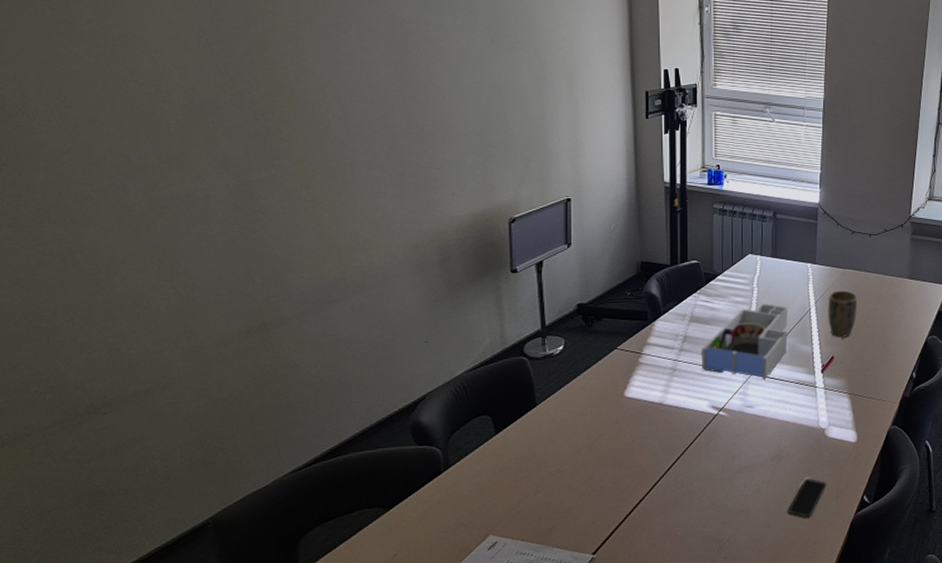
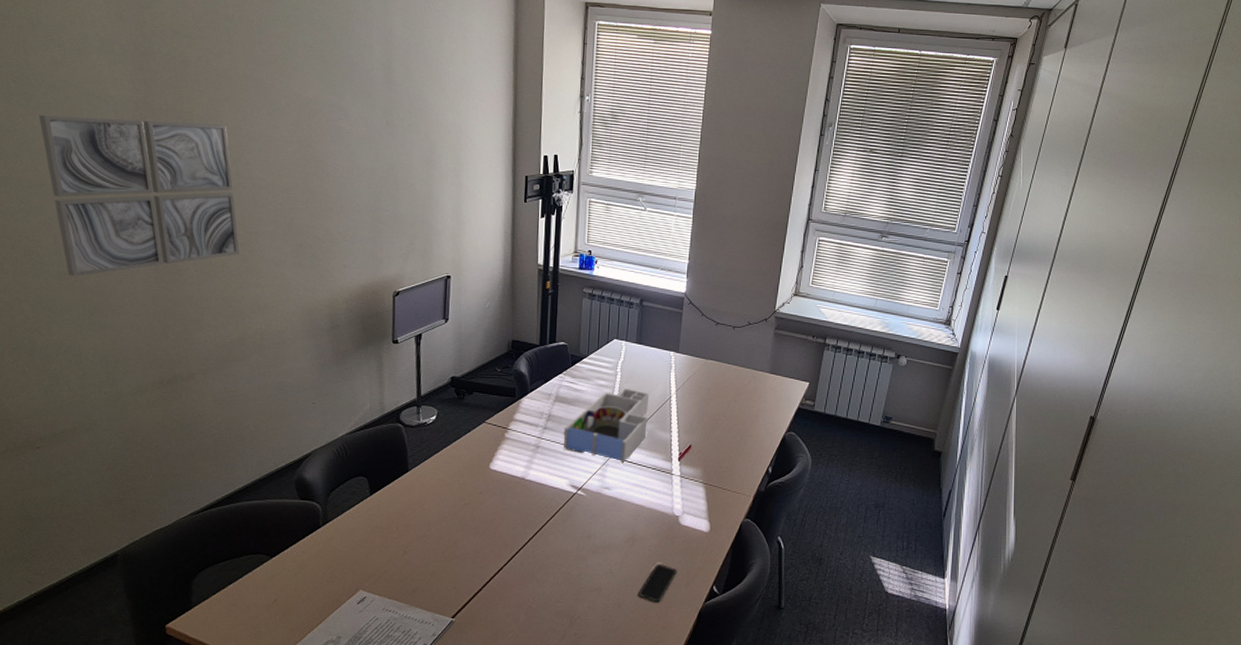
wall art: none [83,43,332,222] -> present [38,114,240,277]
plant pot: present [828,290,858,339] -> none [687,380,718,428]

